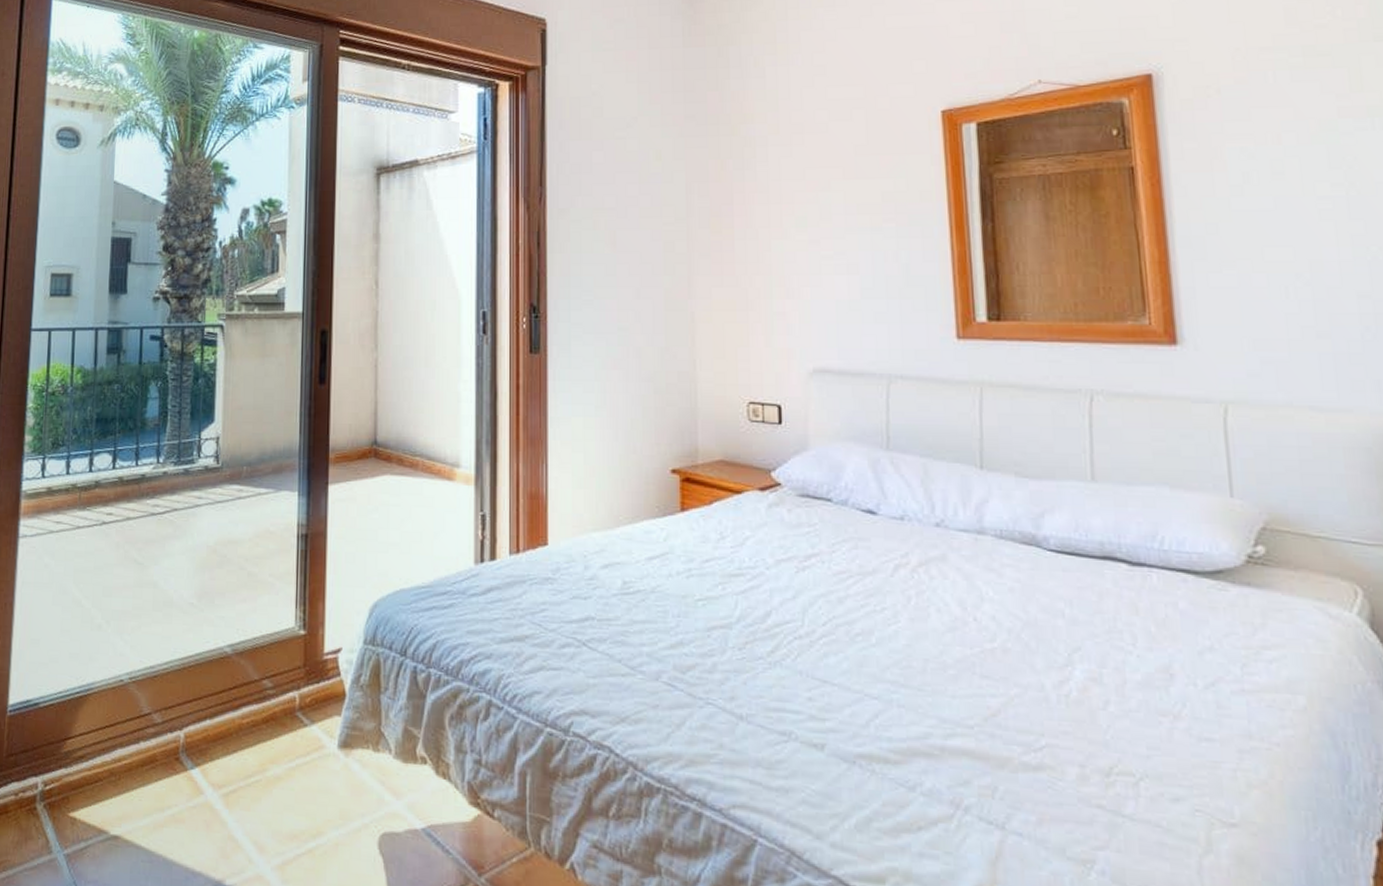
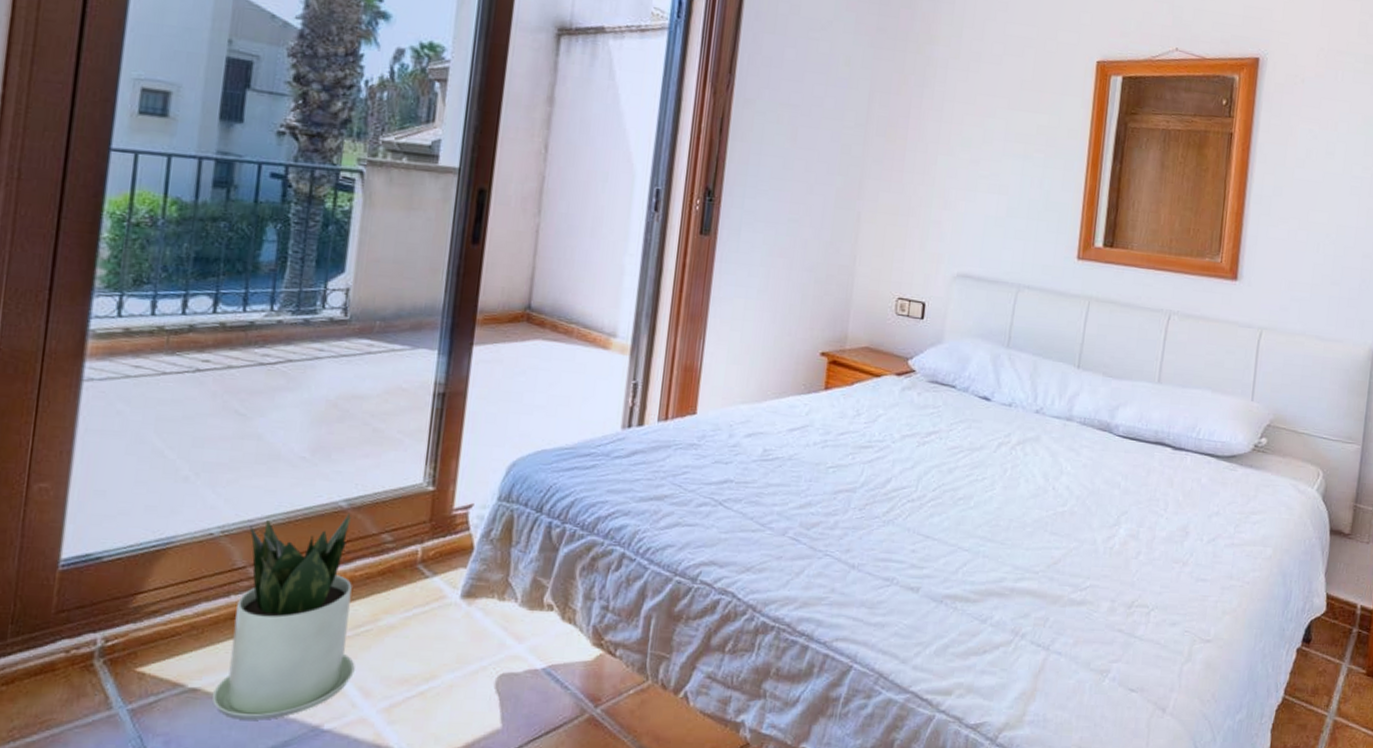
planter: none [130,658,249,872] -> present [211,512,355,720]

